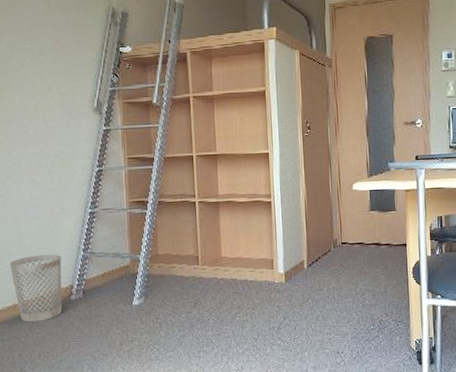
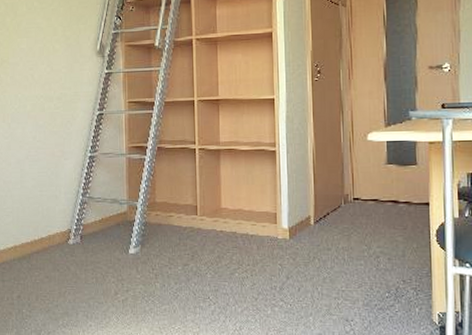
wastebasket: present [10,254,62,322] -> none [12,197,61,264]

